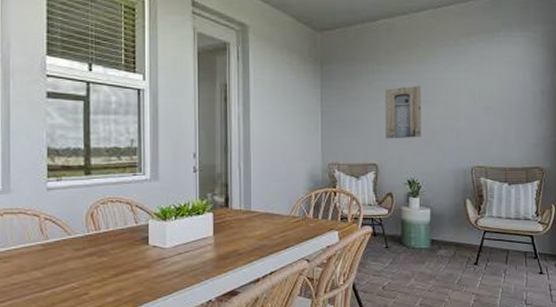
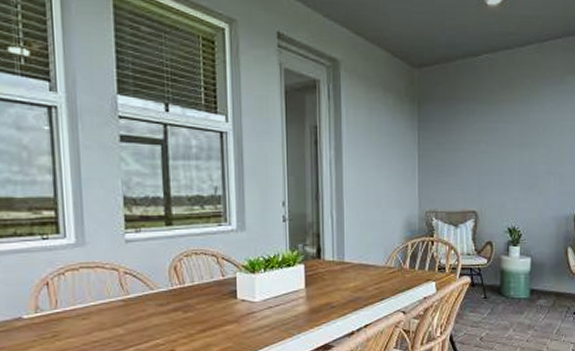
wall art: present [385,85,422,139] -> none [486,126,524,185]

